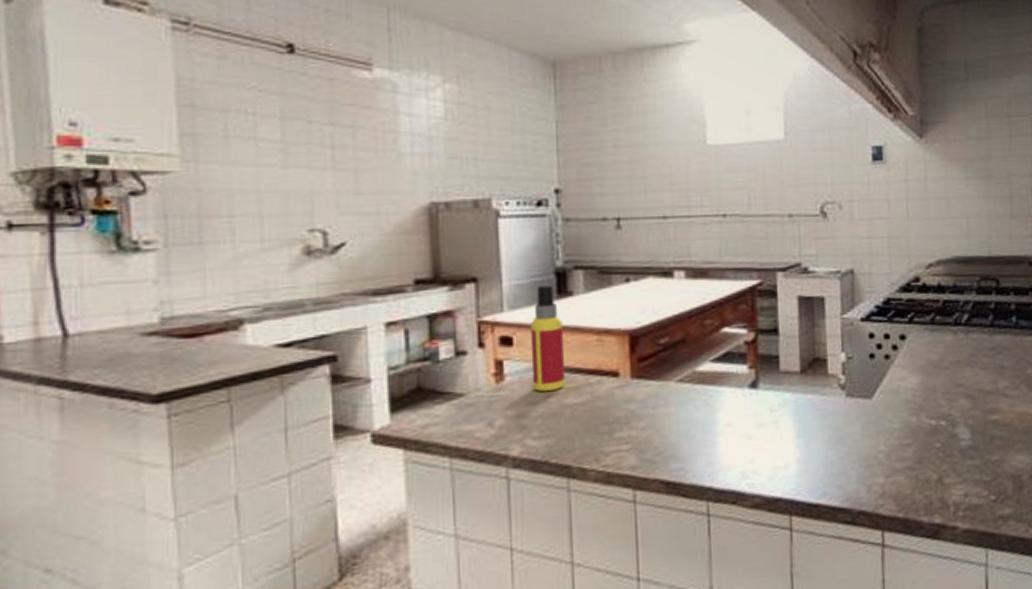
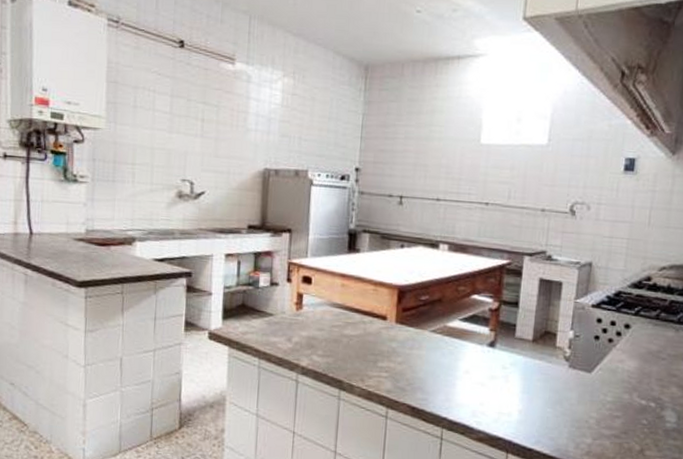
spray bottle: present [530,284,565,392] -> none [322,241,349,323]

